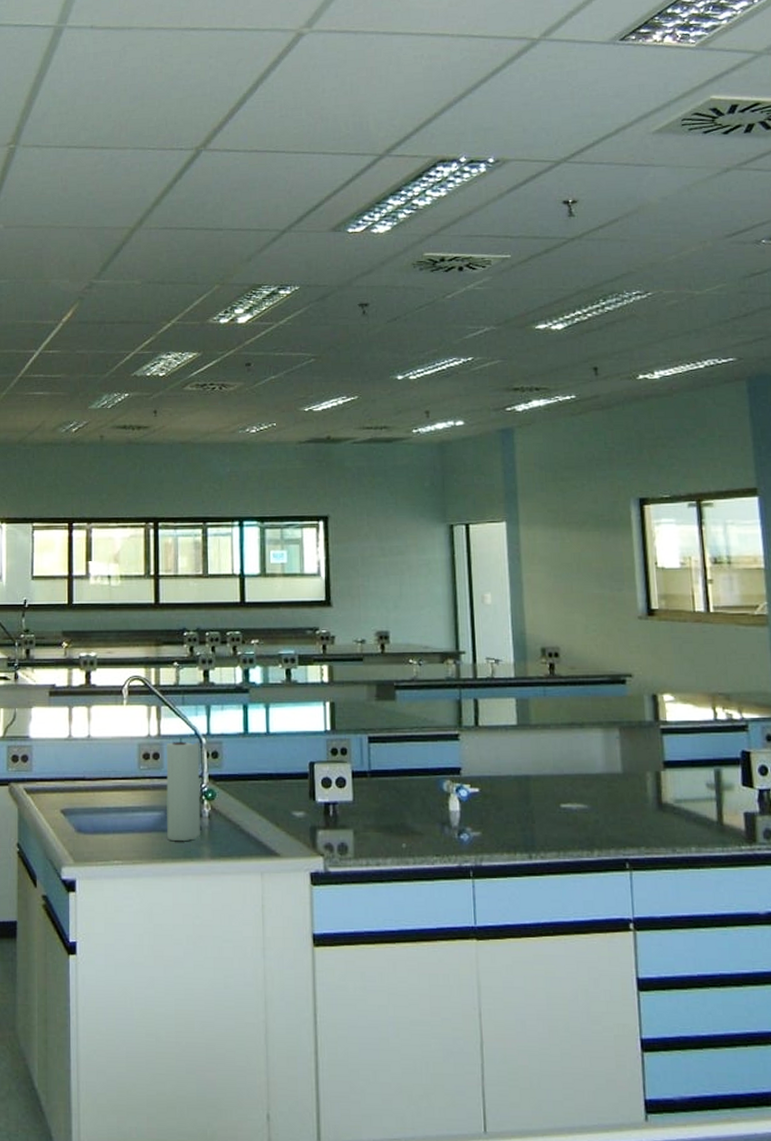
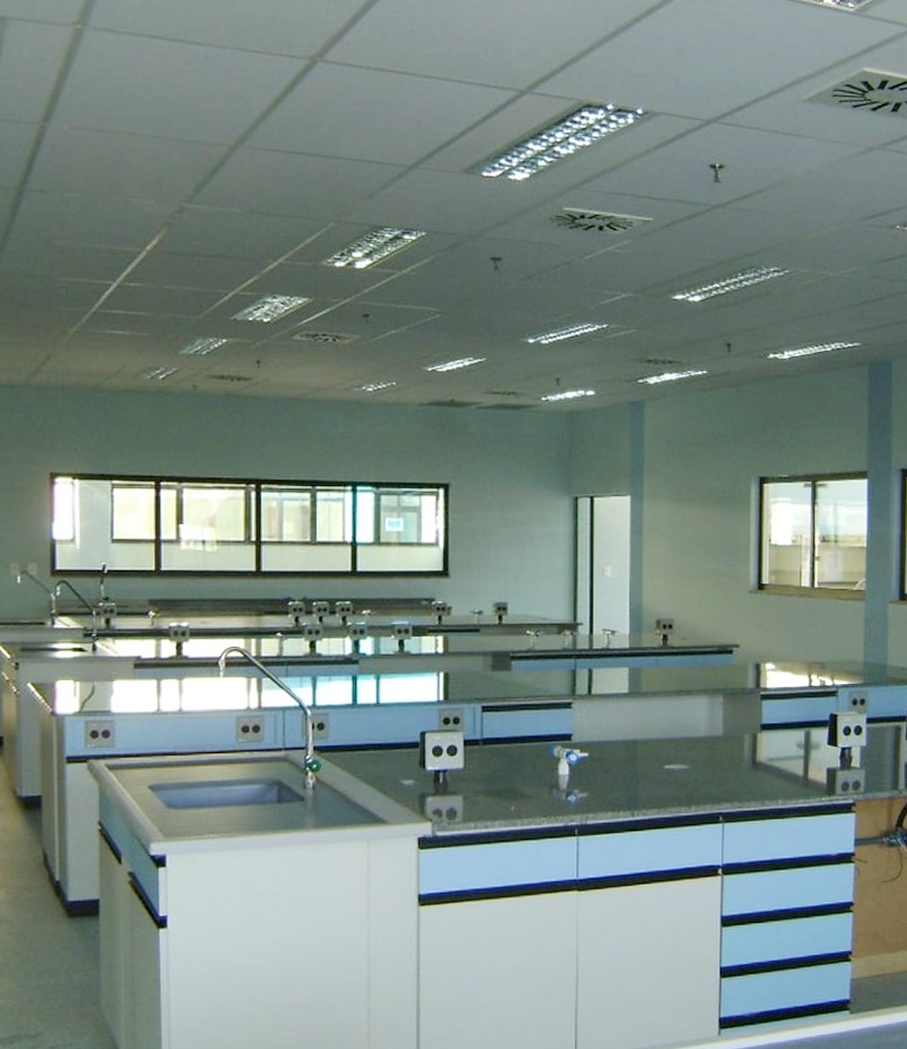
paper towel roll: present [166,742,201,841] -> none [267,714,305,812]

